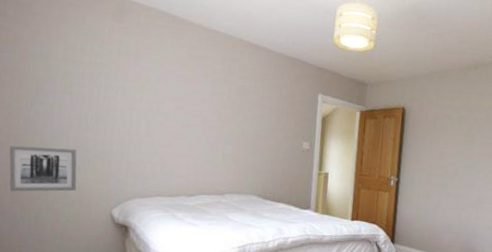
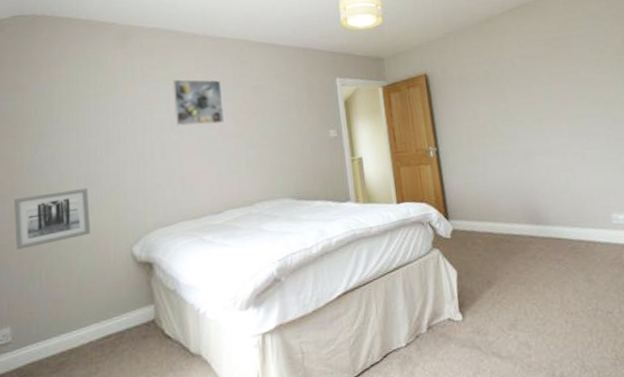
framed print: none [162,63,210,116] -> present [172,79,224,127]

